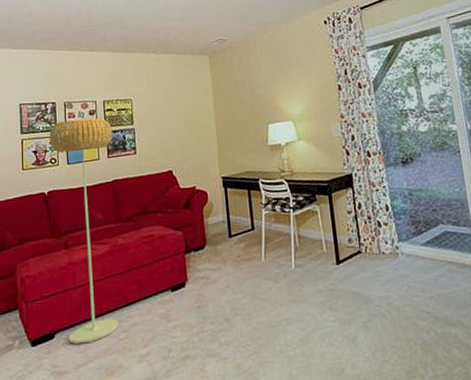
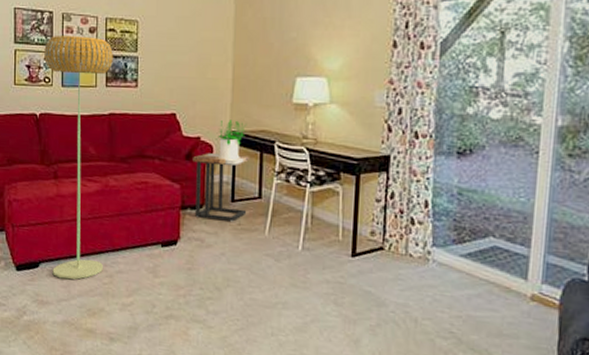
side table: none [191,195,244,259] -> present [193,153,249,222]
potted plant: none [209,167,234,203] -> present [216,120,247,161]

